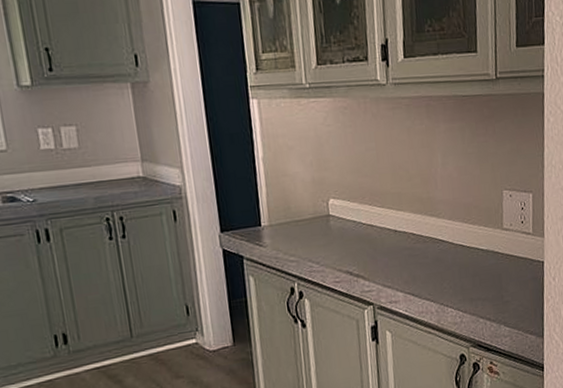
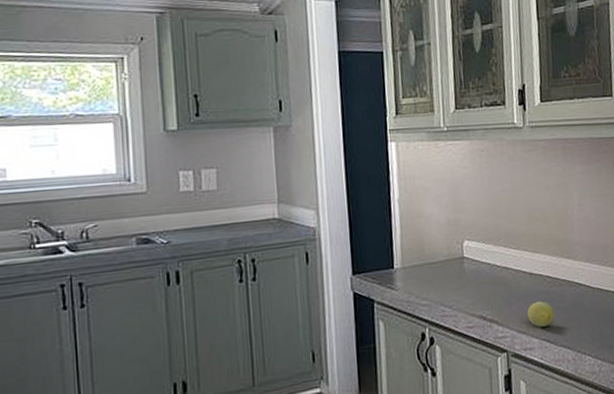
fruit: none [392,257,419,282] -> present [527,301,555,327]

